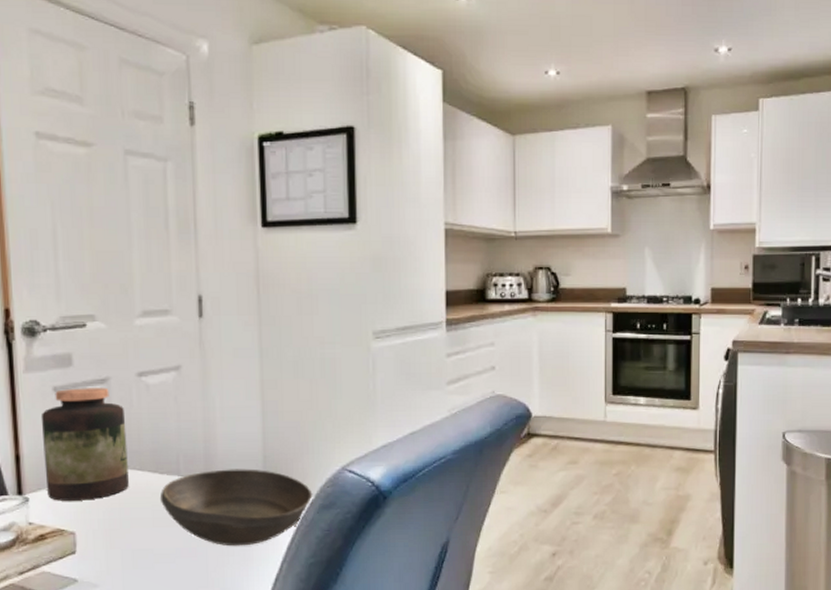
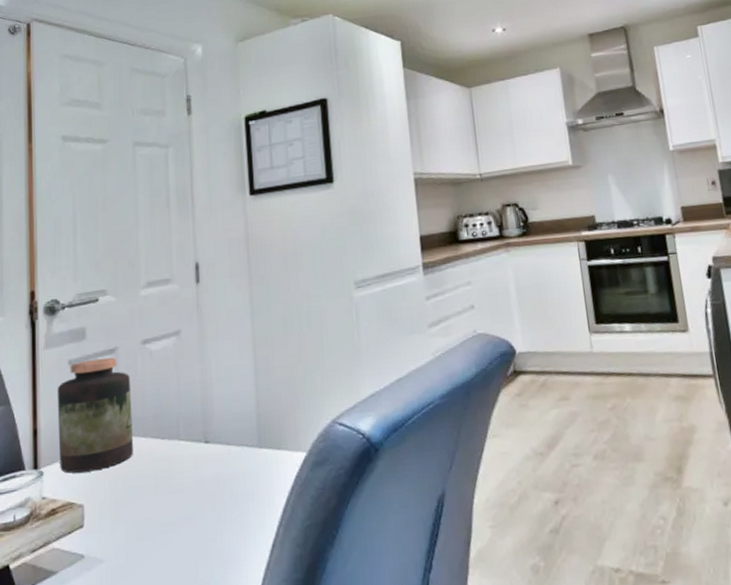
bowl: present [159,469,313,547] -> none [161,428,306,512]

